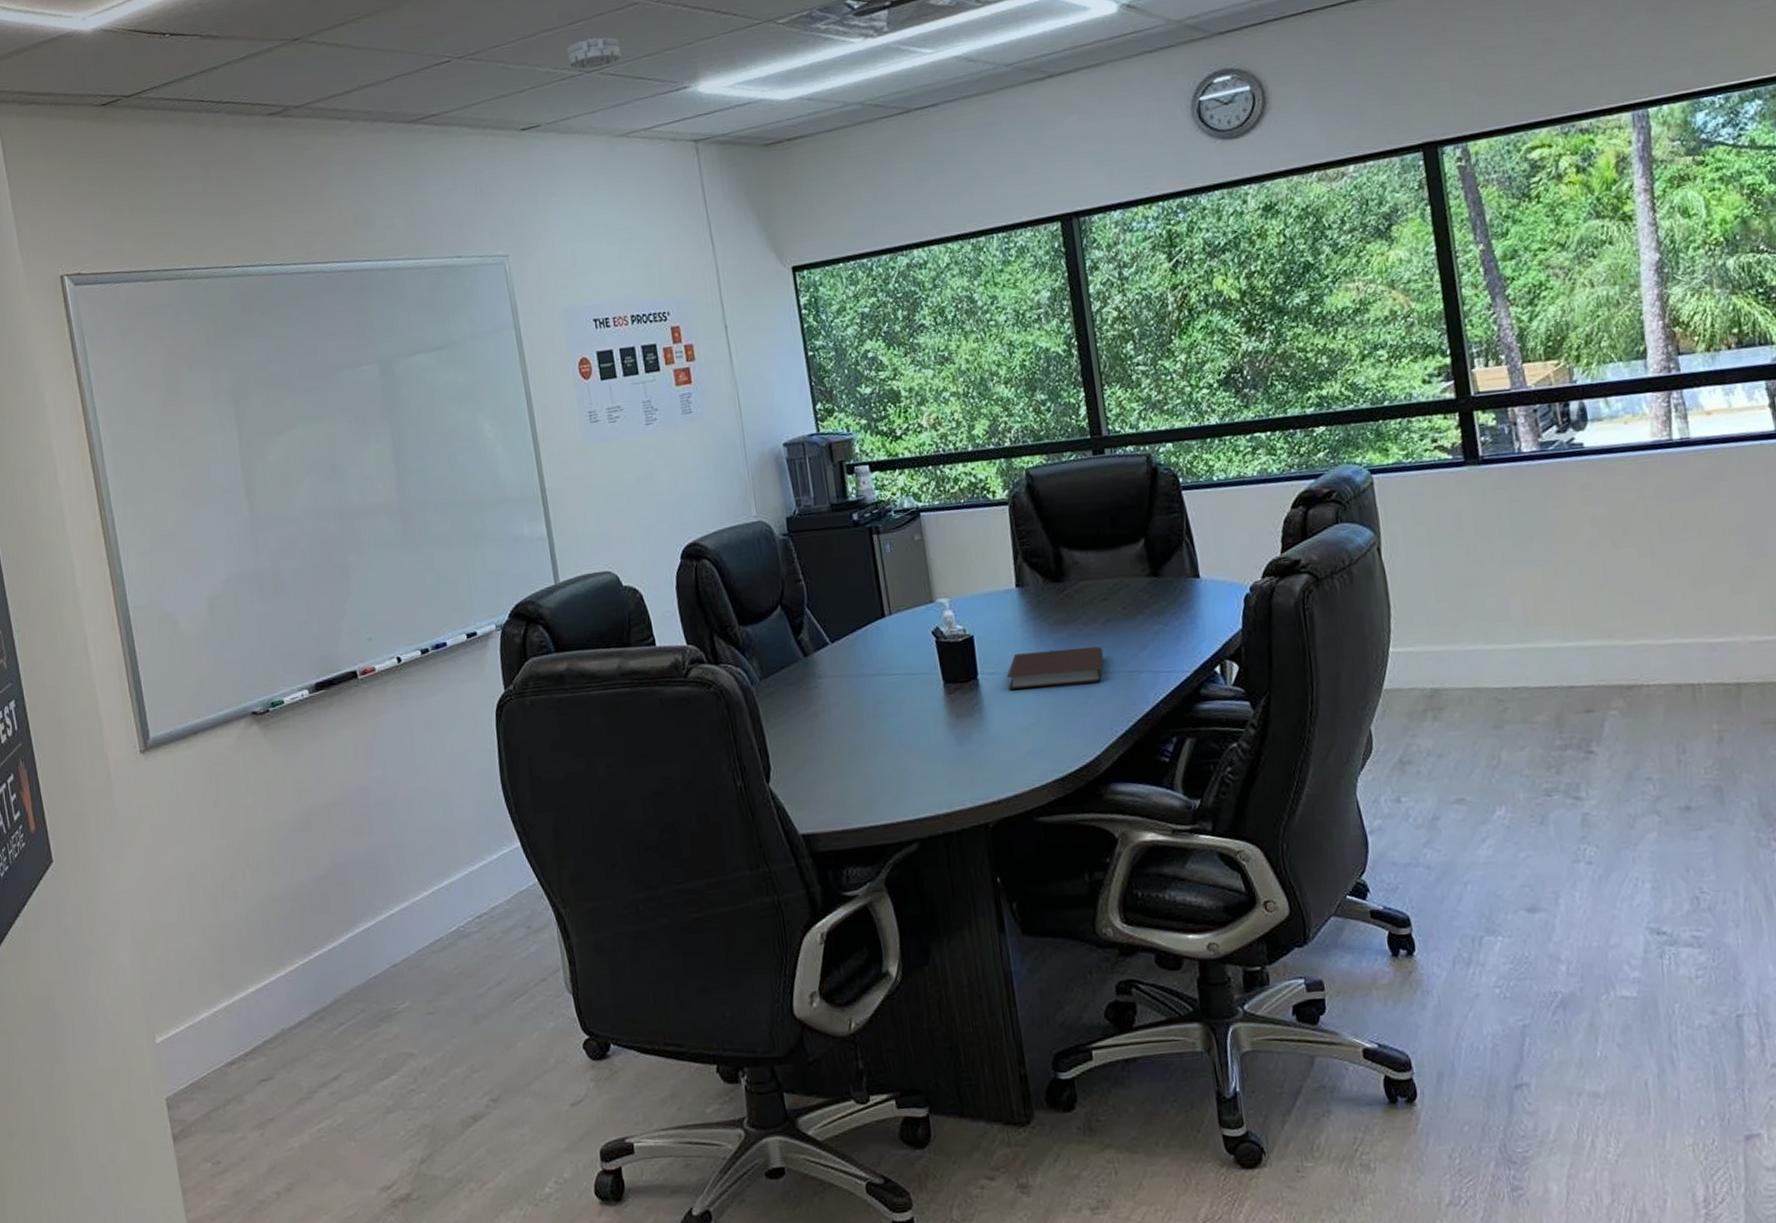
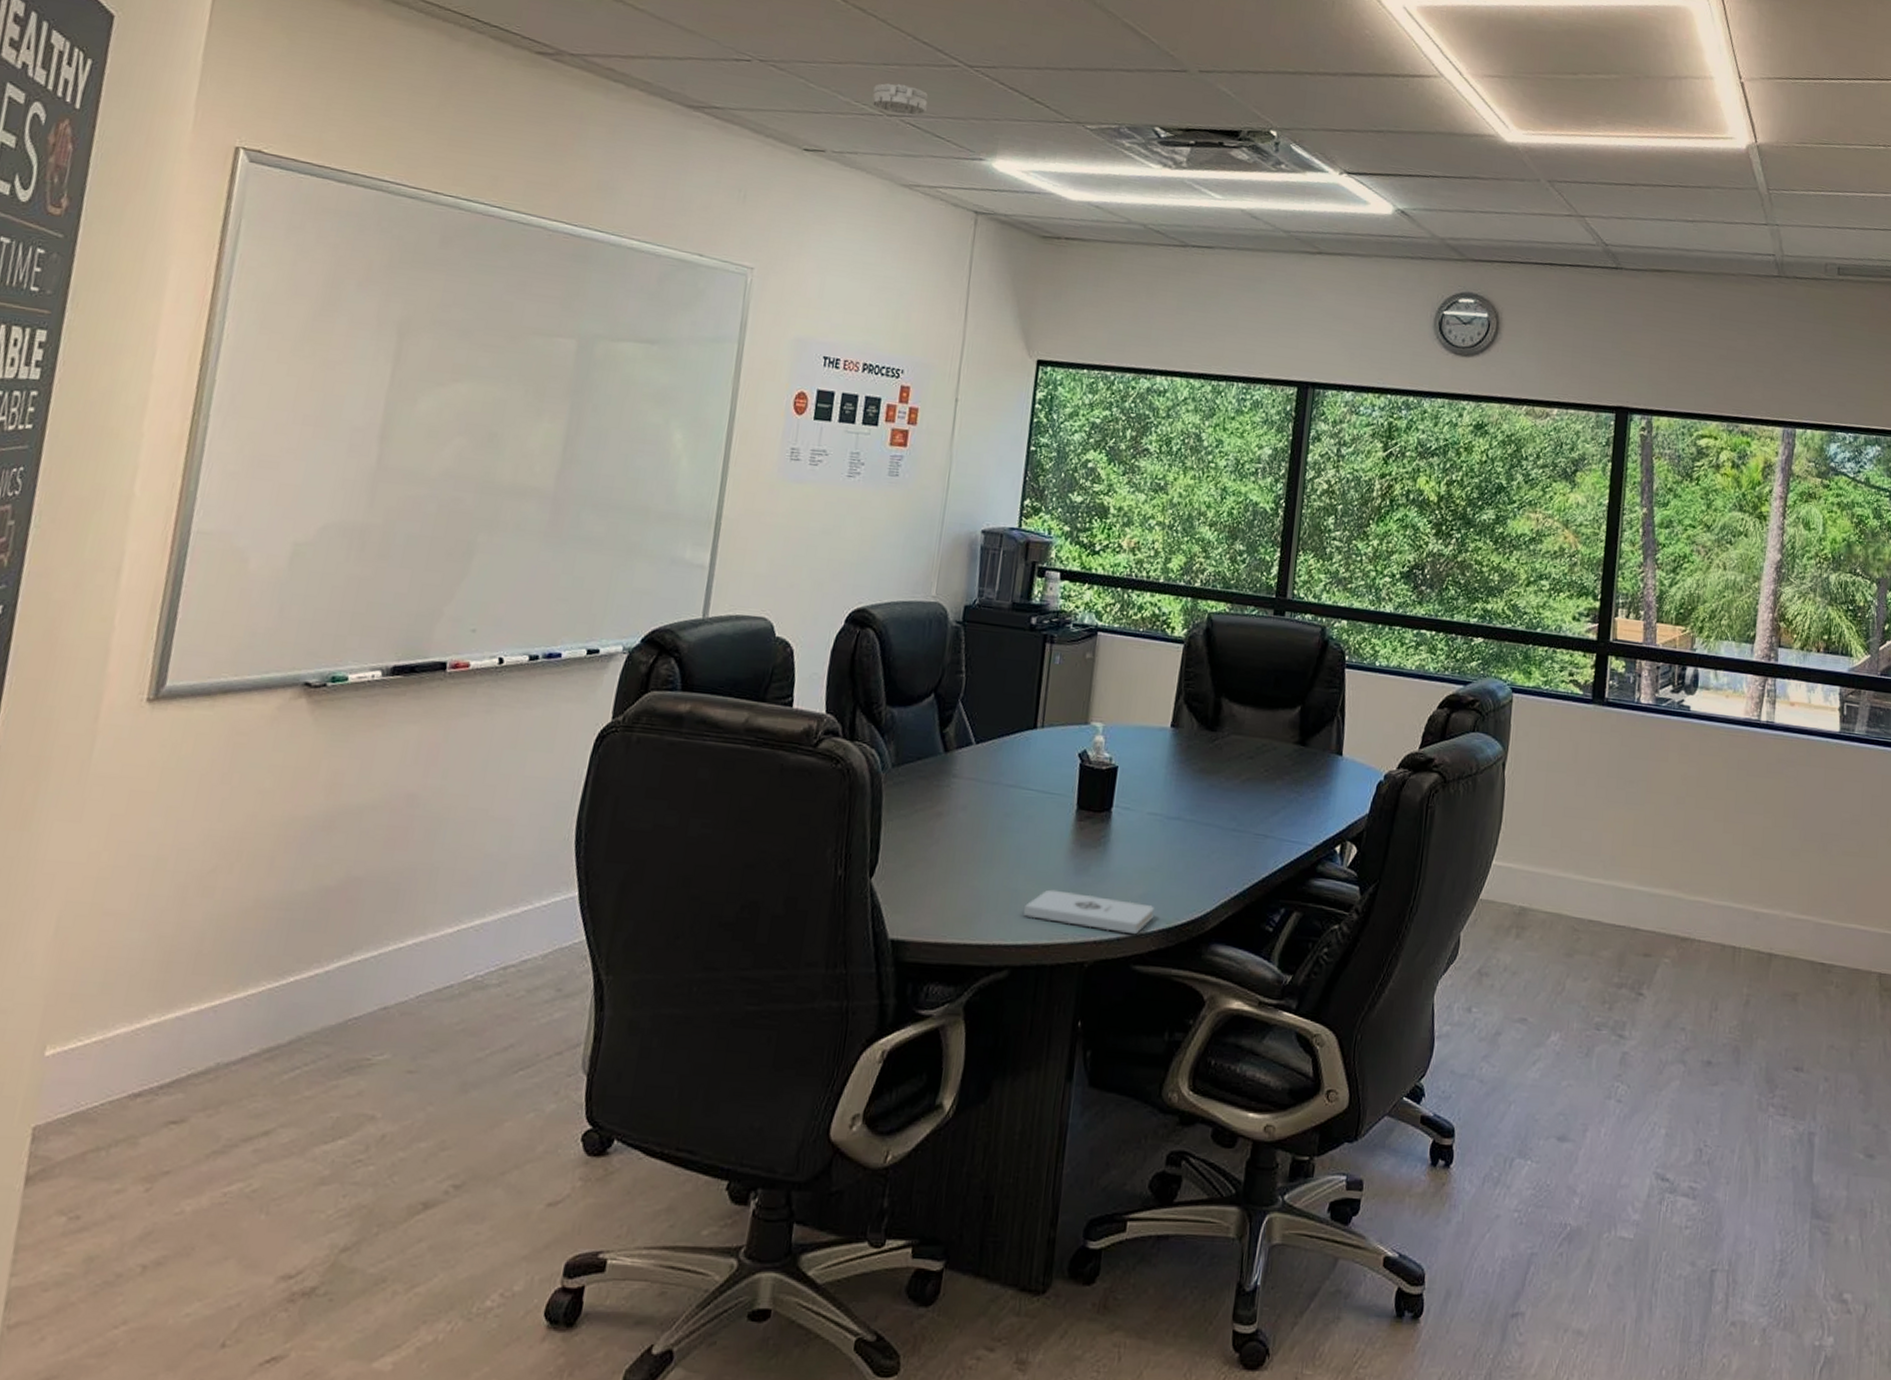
notepad: none [917,758,1046,792] -> present [1023,889,1154,935]
notebook: present [1007,646,1104,690] -> none [1139,794,1237,838]

